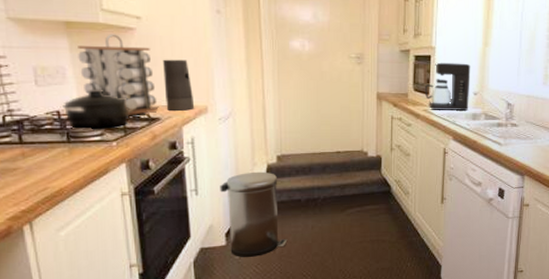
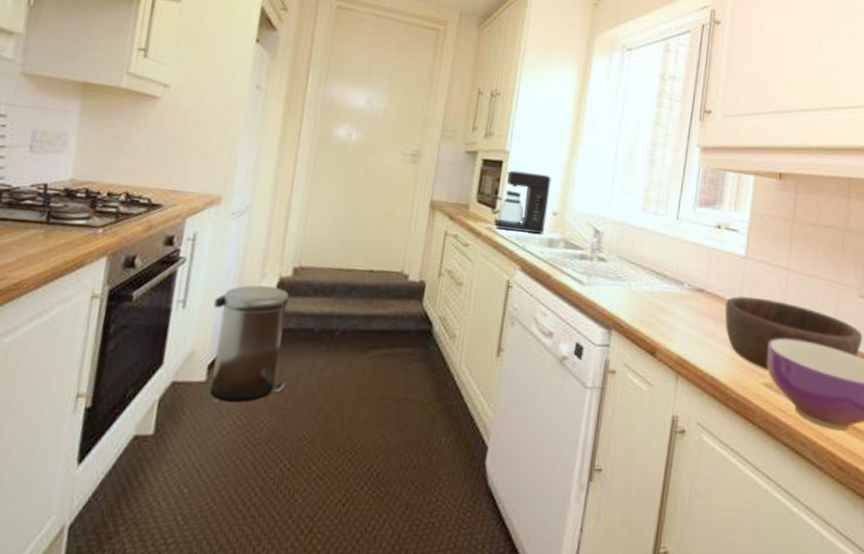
saucepan: present [62,90,130,130] -> none [52,162,130,212]
spice rack: present [78,34,159,116] -> none [82,100,171,199]
canister: present [163,59,195,111] -> none [173,135,211,199]

